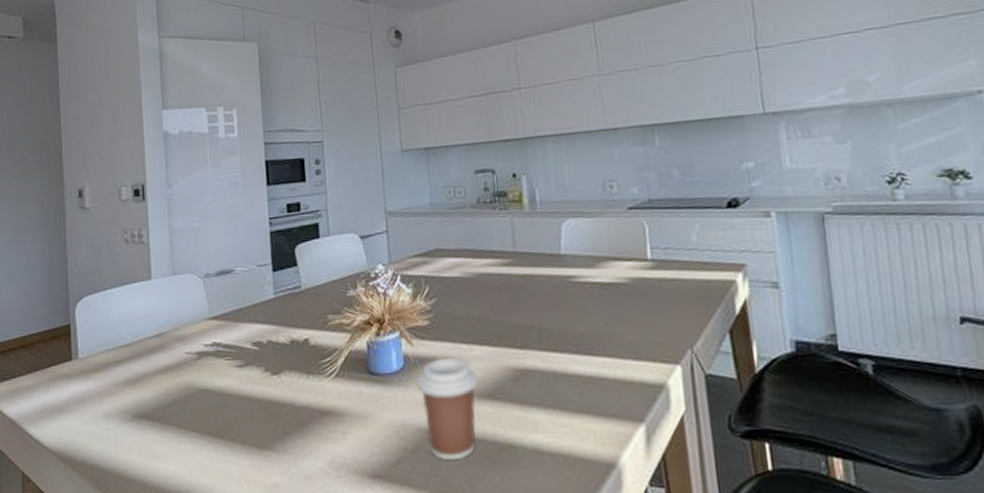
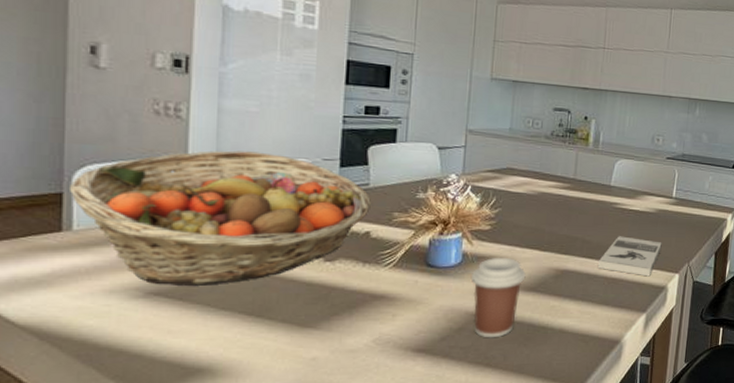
fruit basket: none [74,266,306,408] -> present [70,150,371,286]
book: none [565,318,648,372] -> present [598,236,662,277]

